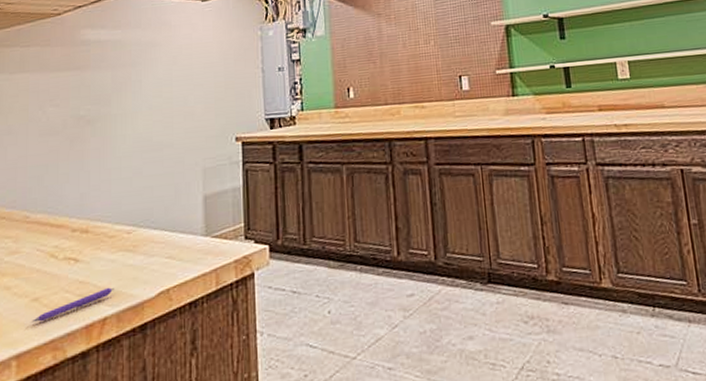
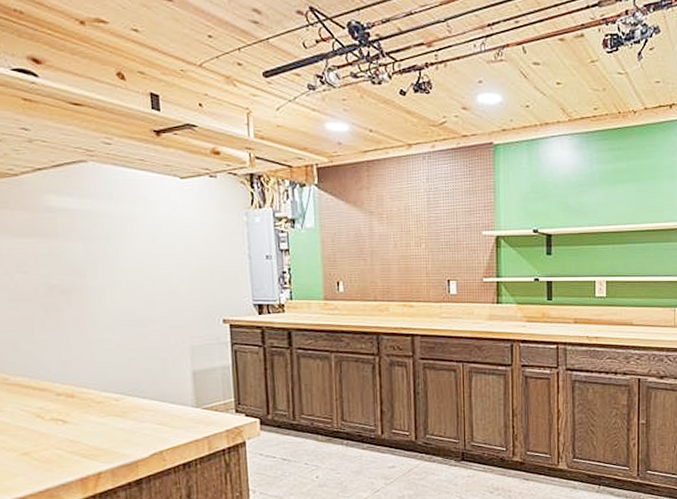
pen: present [30,287,114,323] -> none [22,447,106,474]

